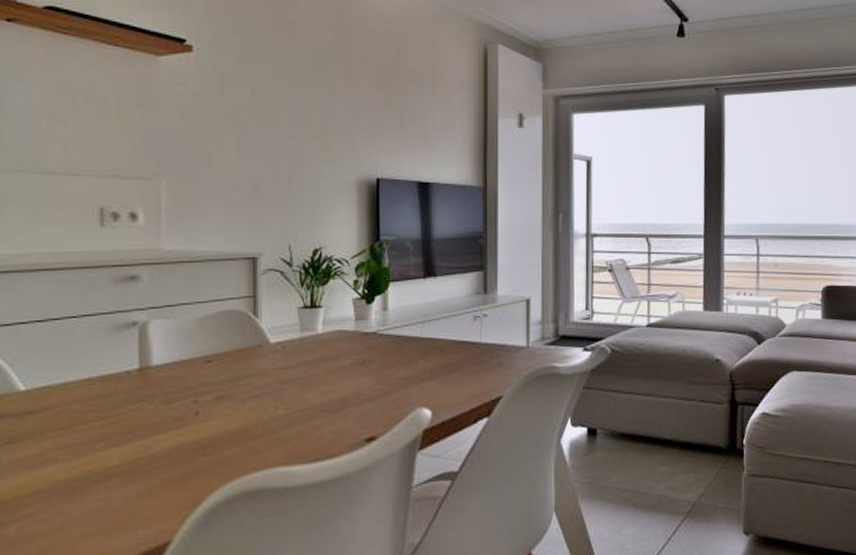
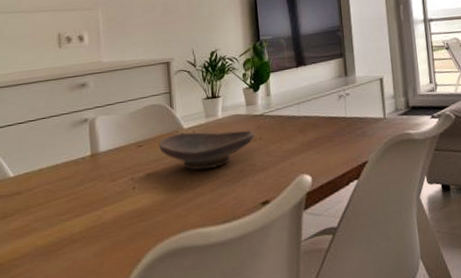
decorative bowl: none [234,348,362,396] -> present [158,130,254,170]

